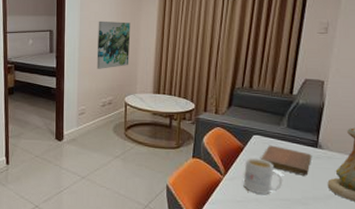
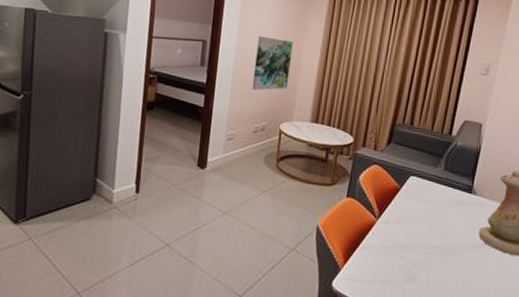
mug: present [243,158,283,194] -> none [396,200,437,241]
notebook: present [260,145,312,176] -> none [415,187,466,223]

